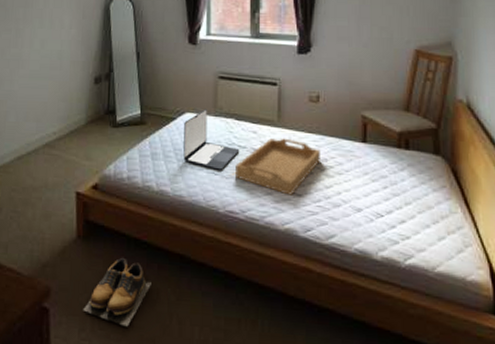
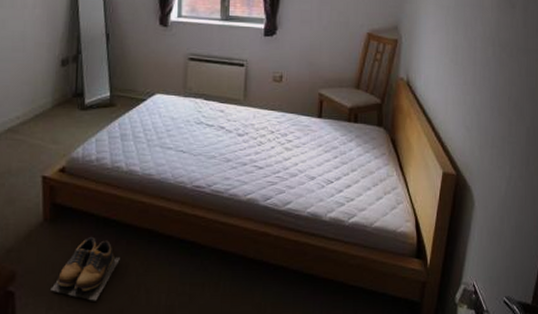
laptop: present [183,109,240,170] -> none [153,90,208,148]
serving tray: present [235,138,320,195] -> none [203,116,281,168]

